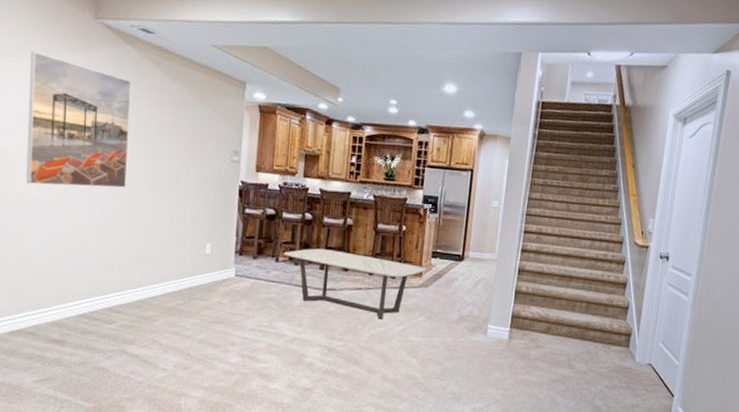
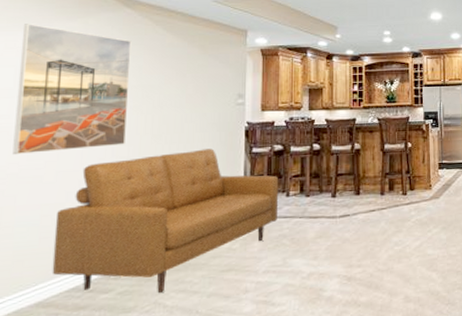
sofa: none [63,202,269,332] -> present [52,148,279,293]
coffee table: present [283,248,427,320] -> none [293,176,435,239]

